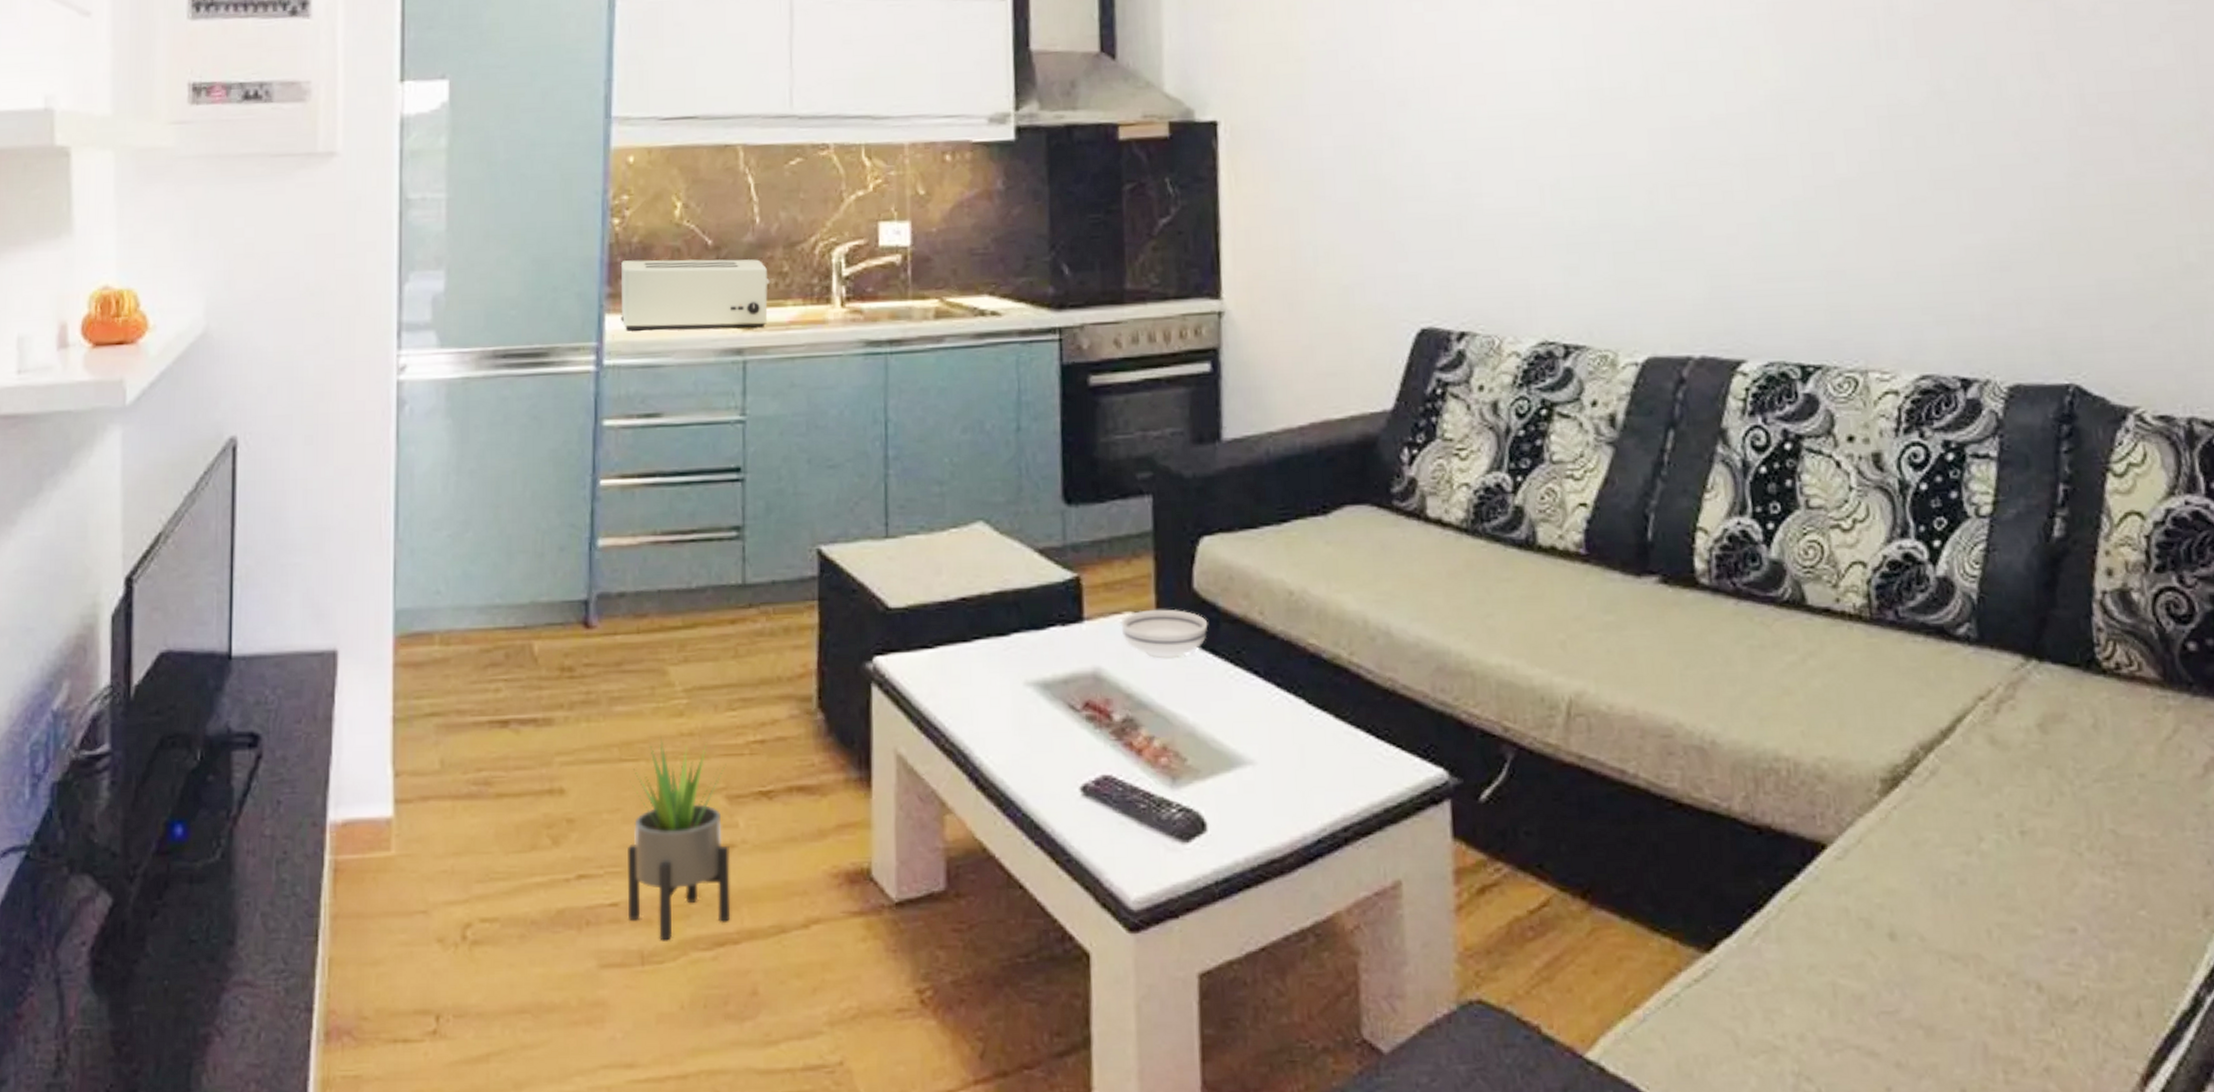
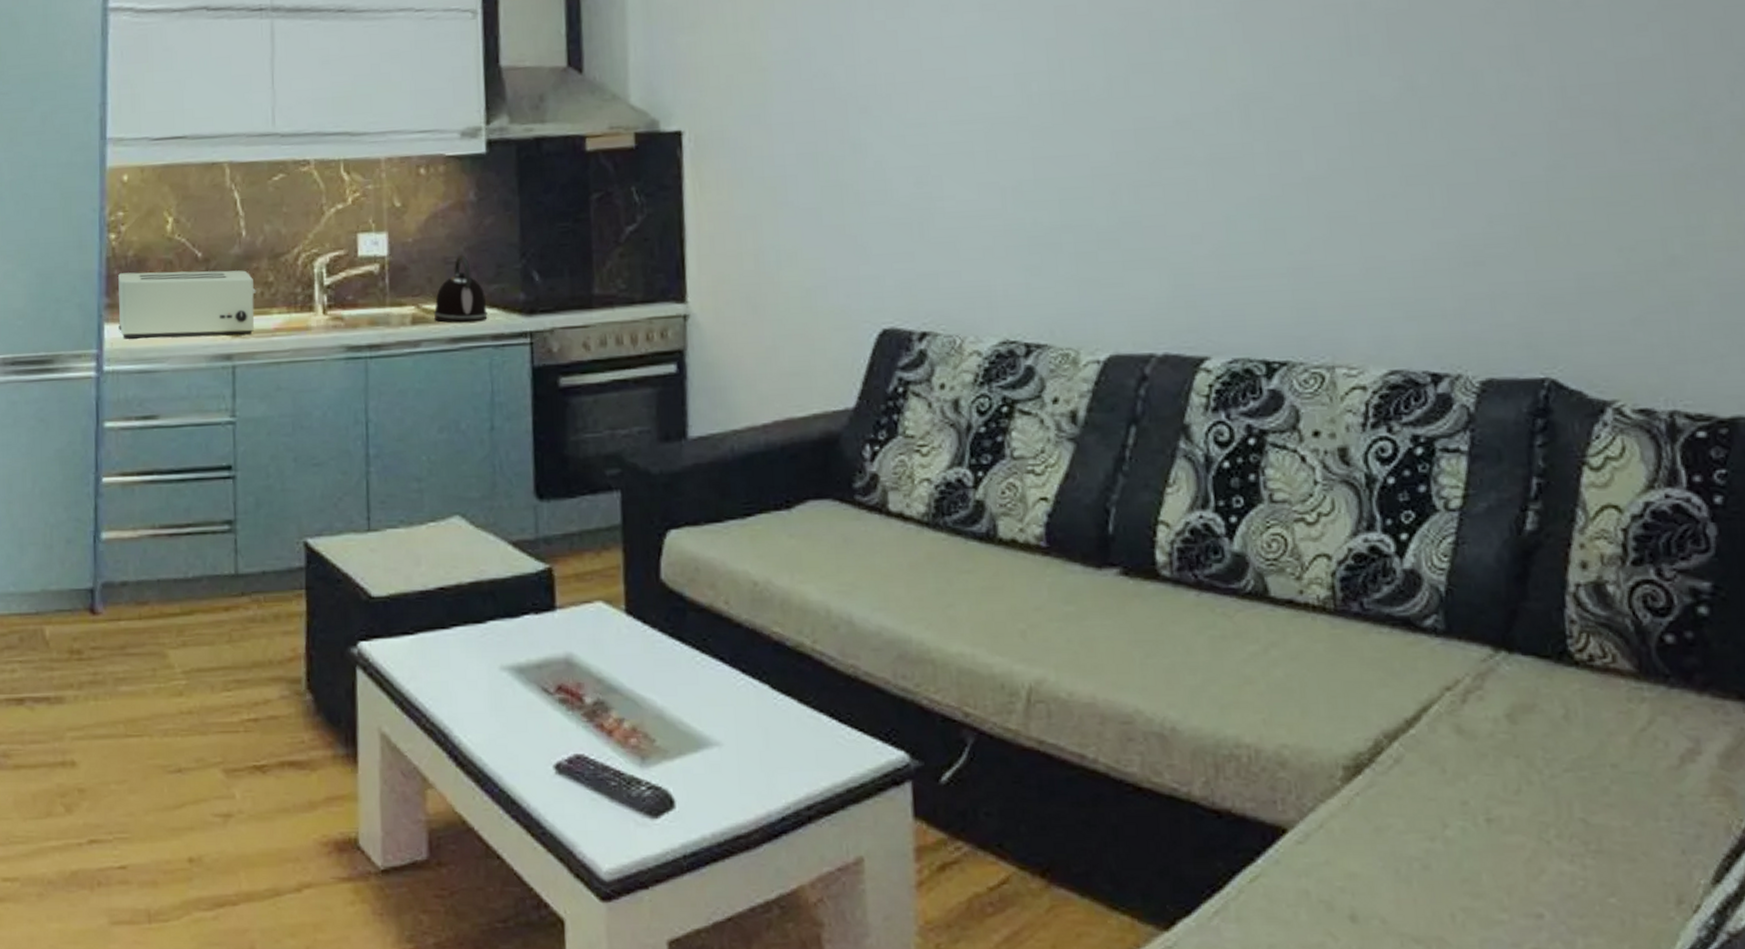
potted plant: present [628,736,731,941] -> none [134,714,229,902]
kettle: none [957,246,1015,319] -> present [433,254,488,324]
bowl: present [1121,609,1208,659] -> none [591,598,675,646]

